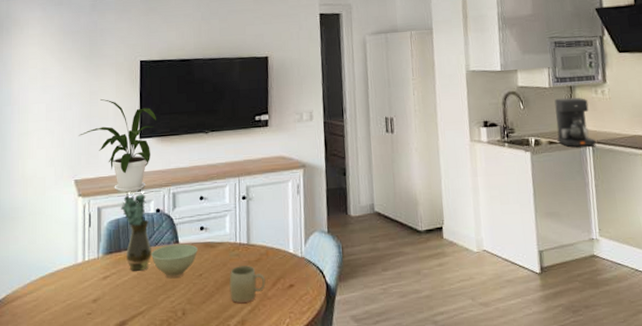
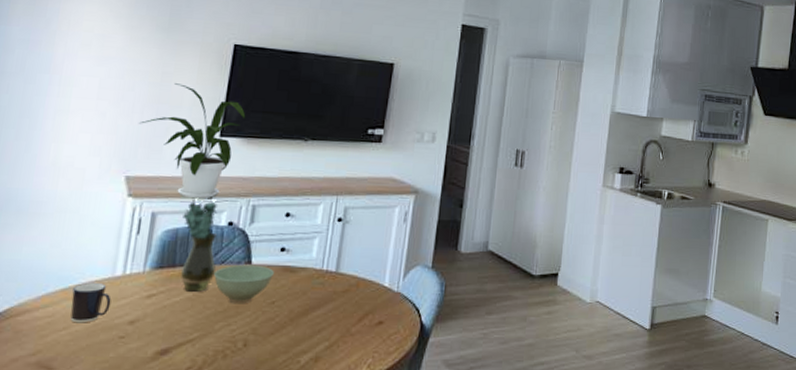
mug: none [49,270,77,304] -> present [70,283,111,323]
mug: present [229,265,266,303] -> none [305,296,351,337]
coffee maker: present [554,97,596,147] -> none [690,153,727,206]

